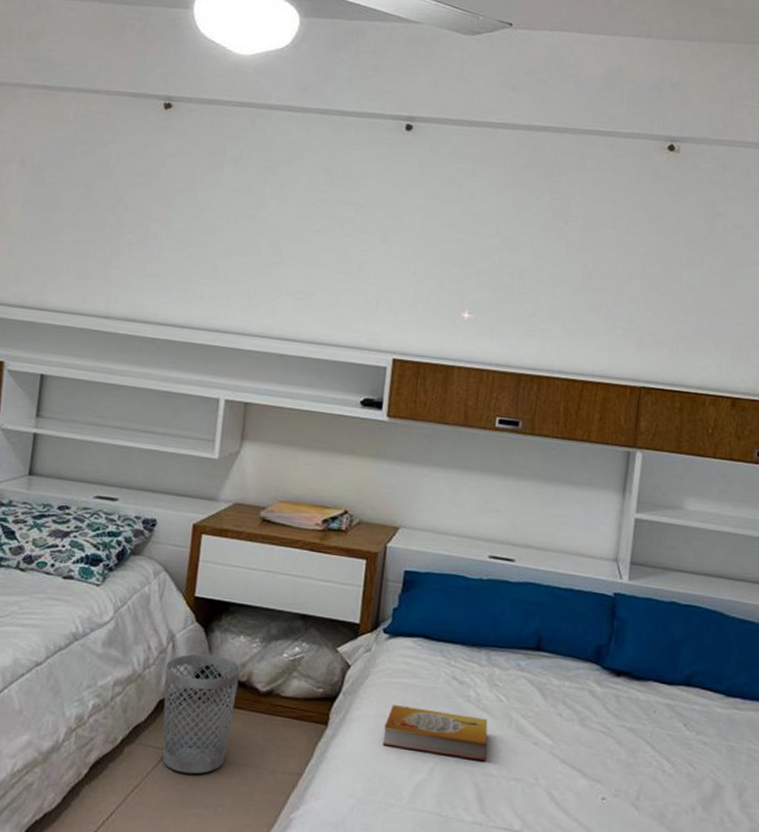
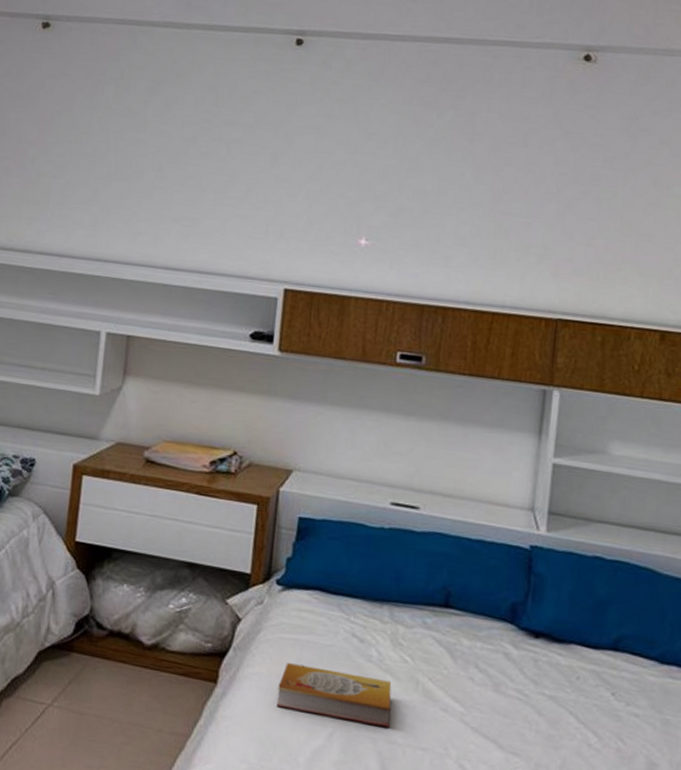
wastebasket: present [162,654,241,774] -> none [42,602,125,732]

